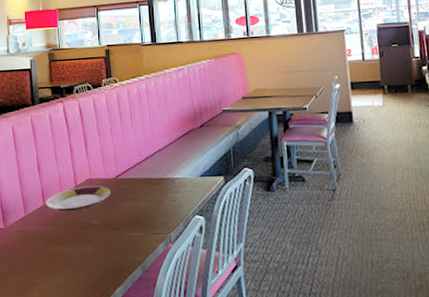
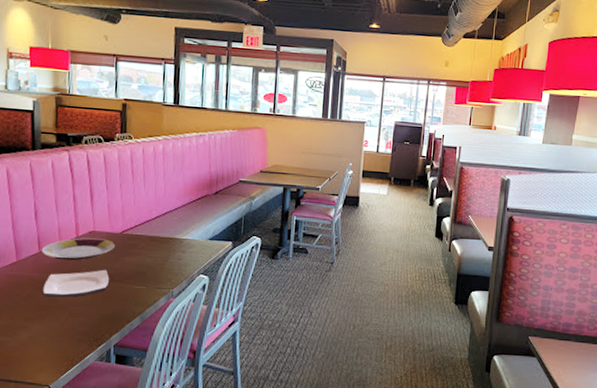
plate: none [49,217,109,250] -> present [42,269,110,297]

